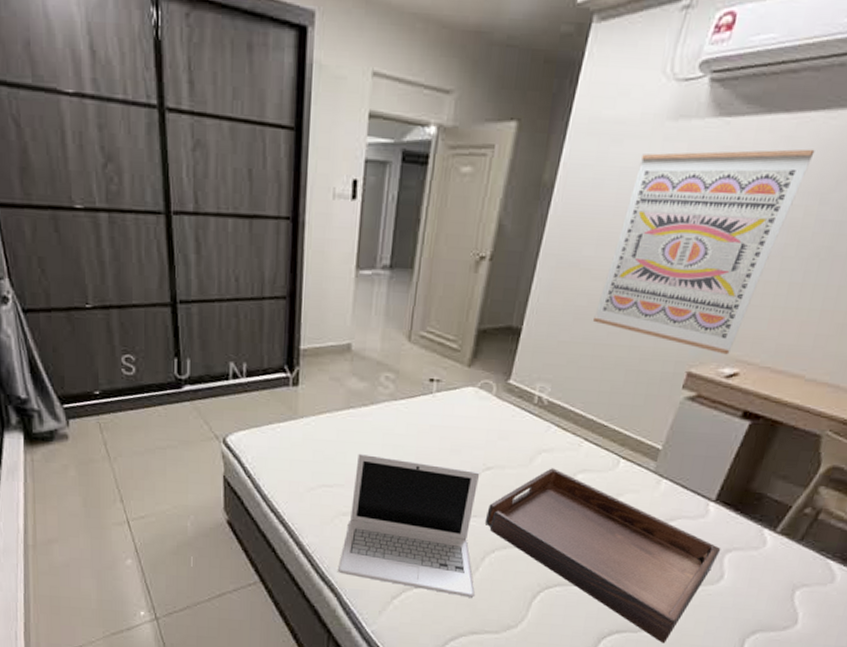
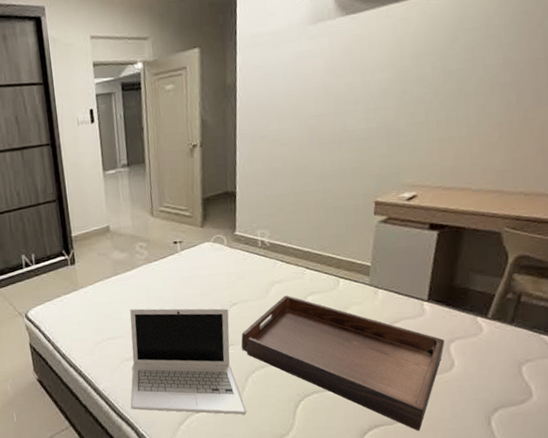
wall art: present [593,149,815,355] -> none [290,23,426,183]

